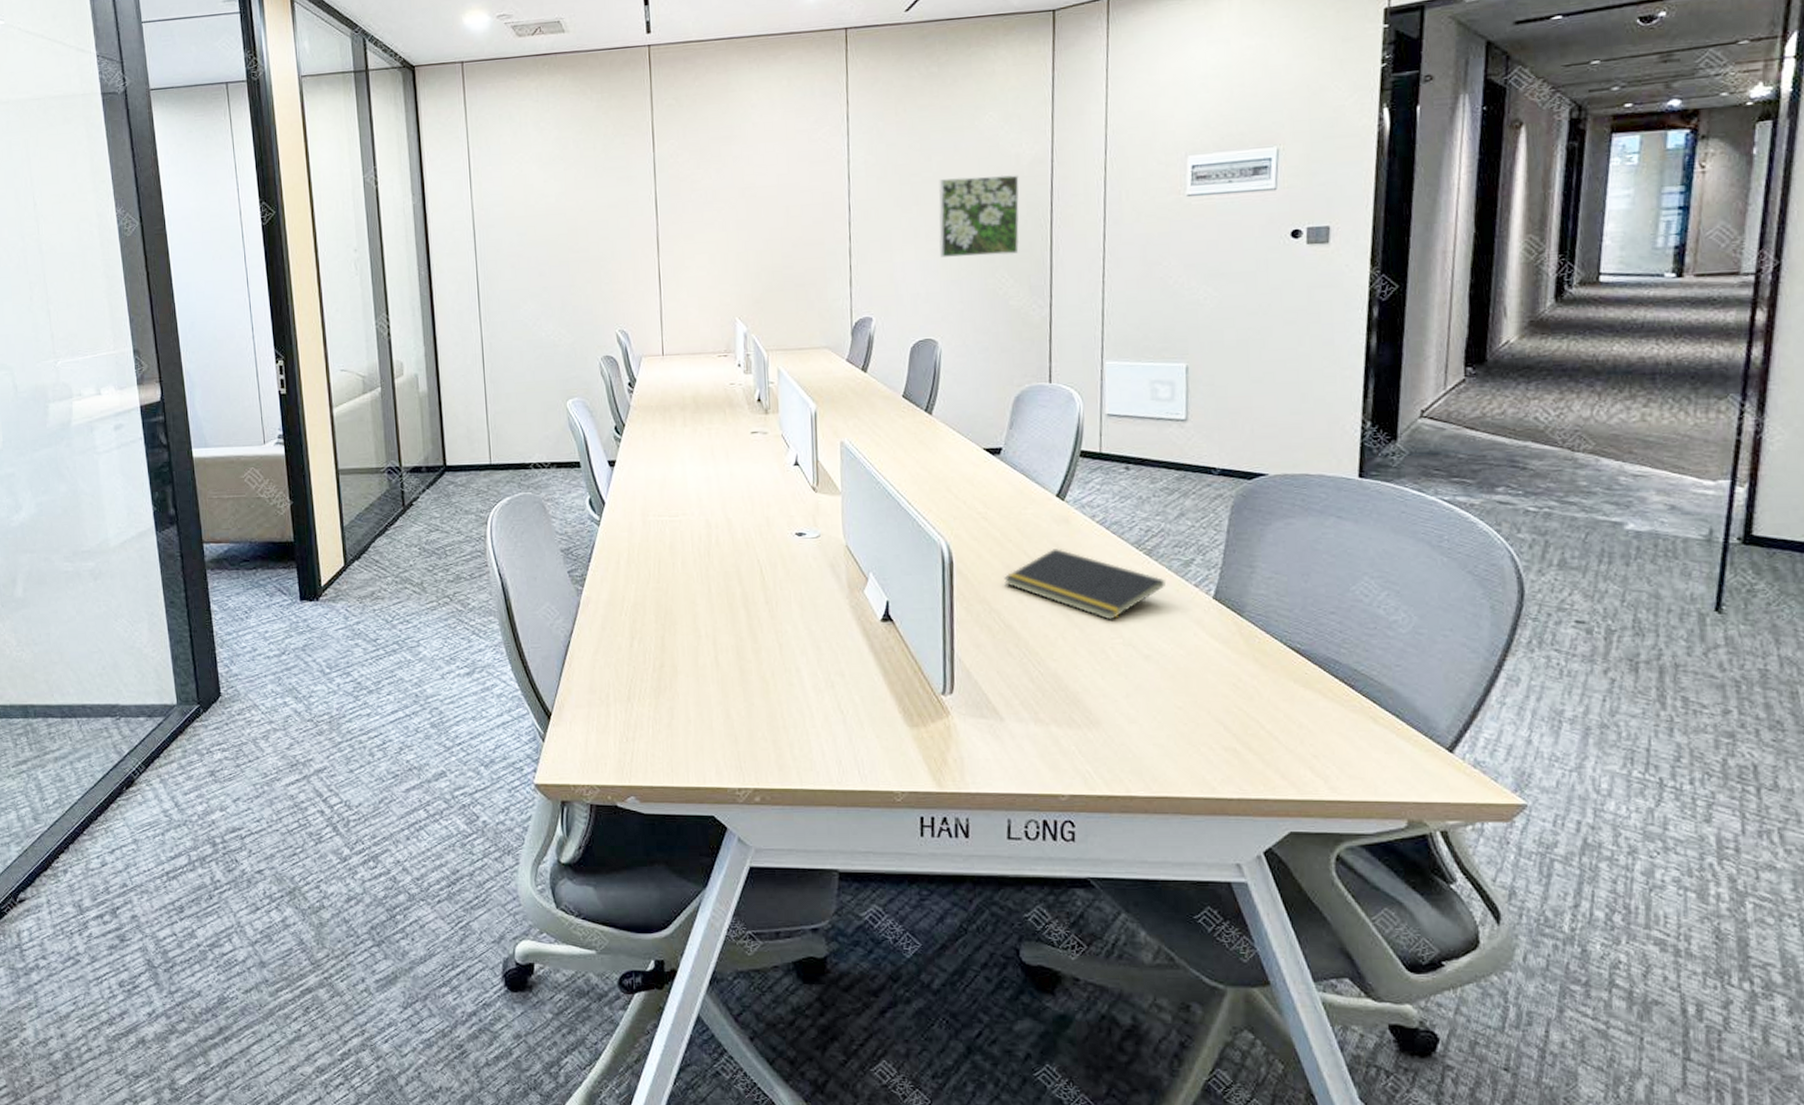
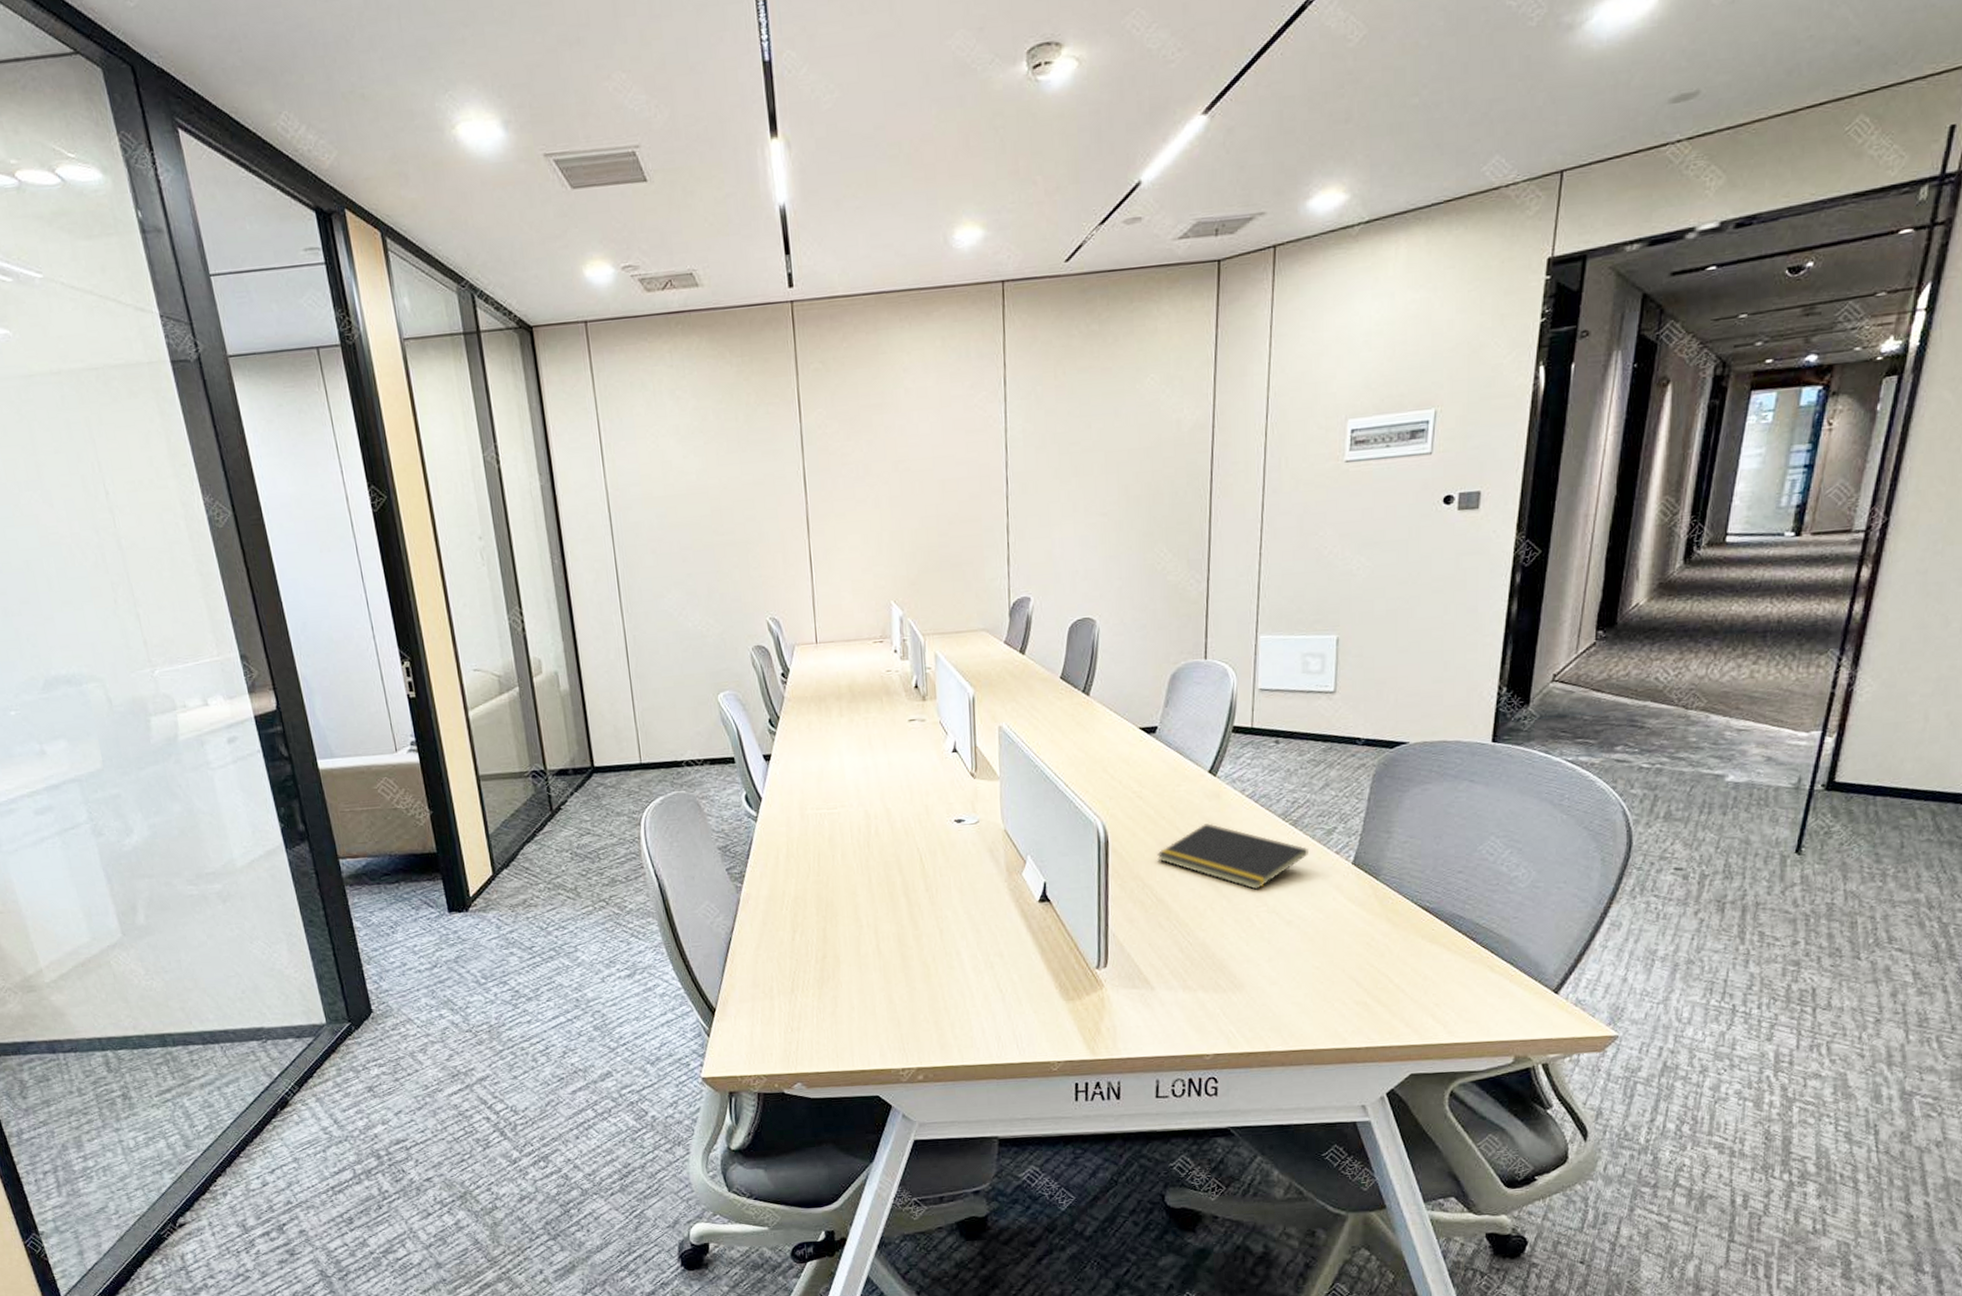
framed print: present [939,174,1020,258] -> none [1098,441,1180,532]

